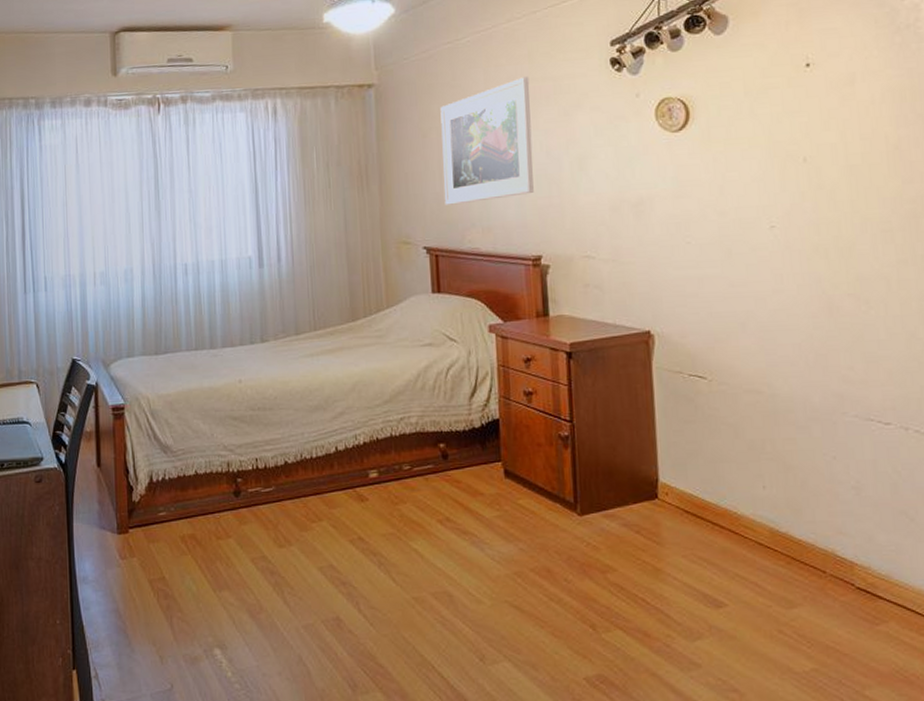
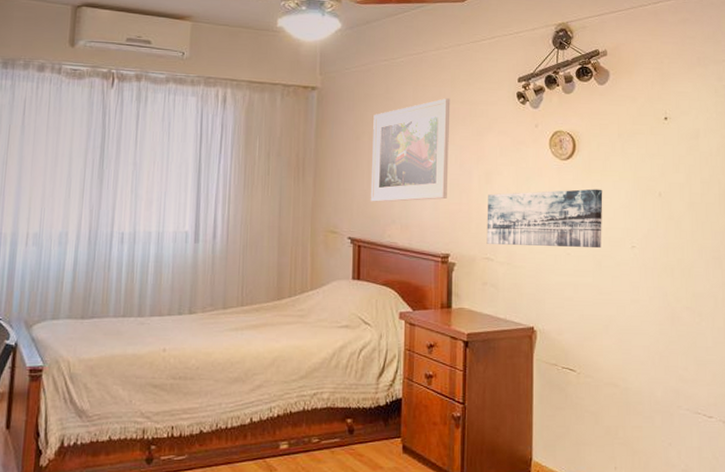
wall art: none [583,161,731,240] -> present [486,189,603,249]

